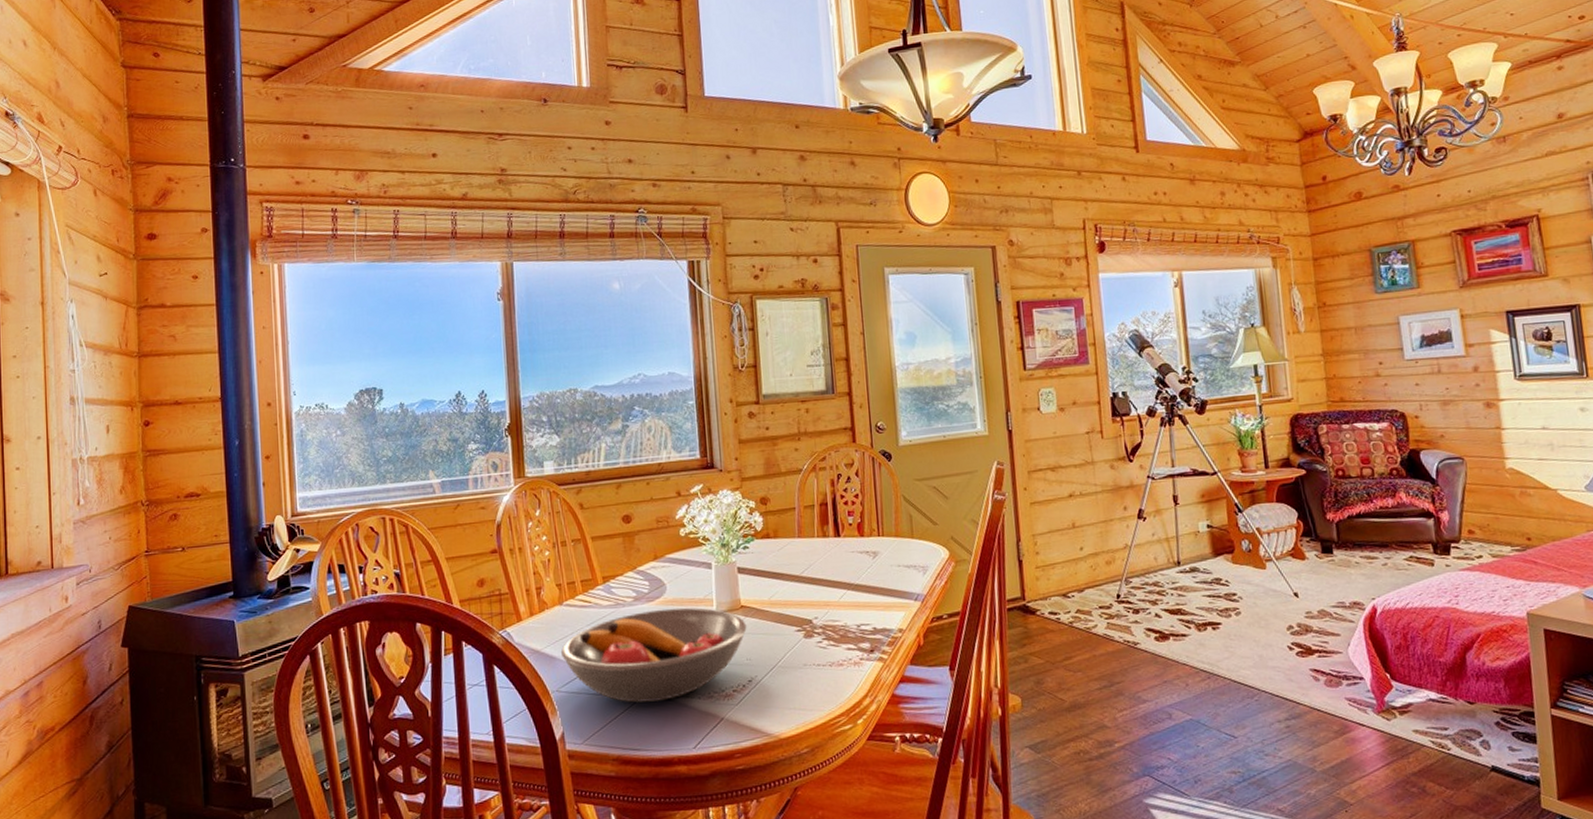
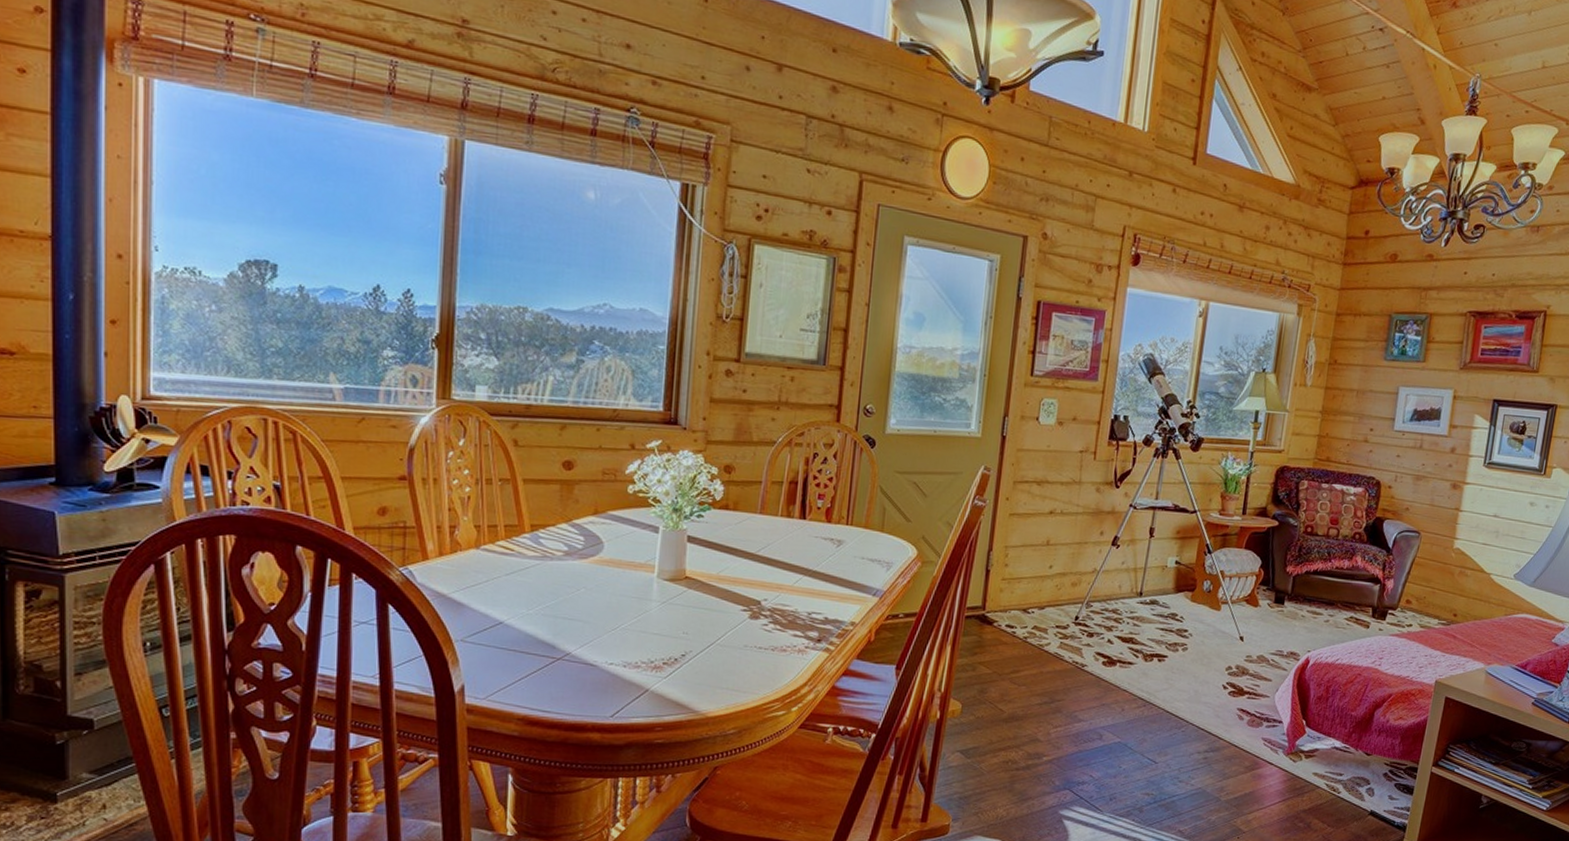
fruit bowl: present [561,607,747,703] -> none [472,568,689,665]

